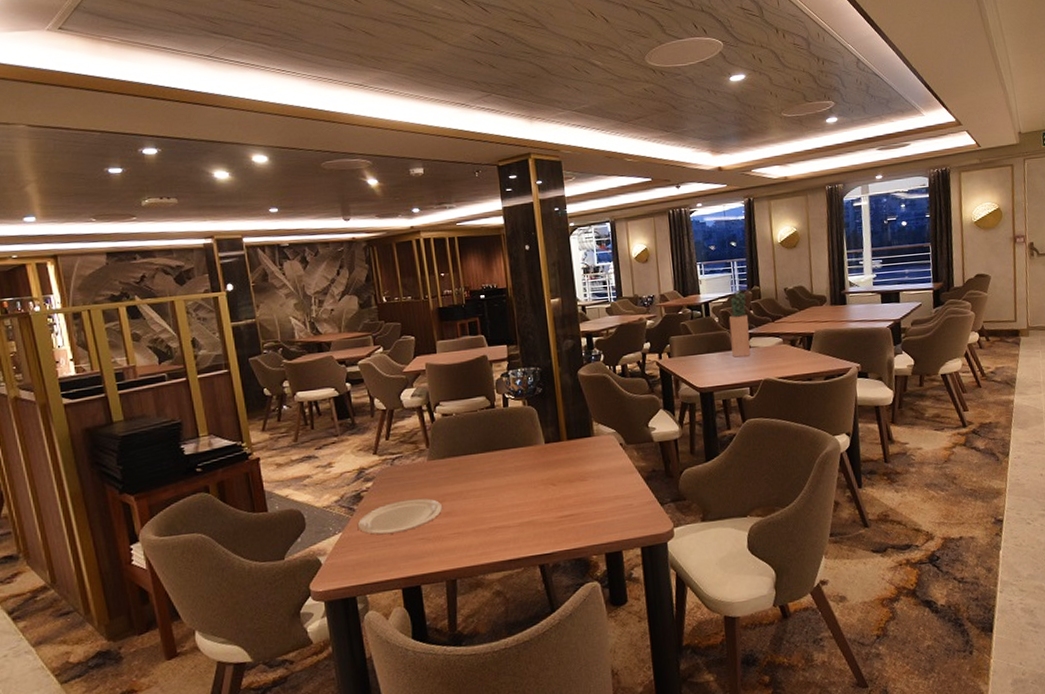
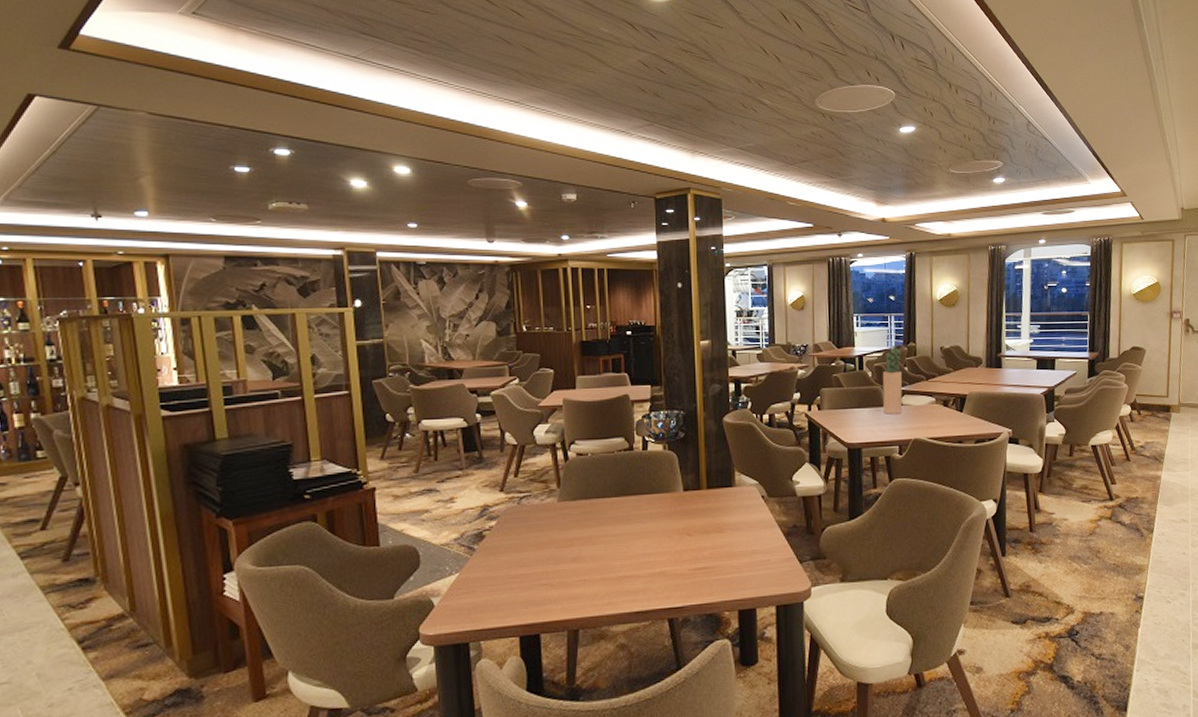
plate: present [357,498,443,535] -> none [476,541,570,578]

